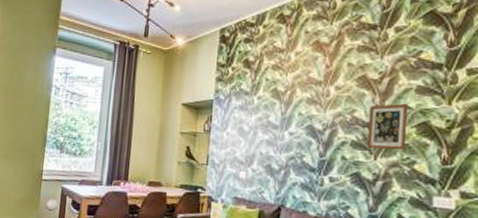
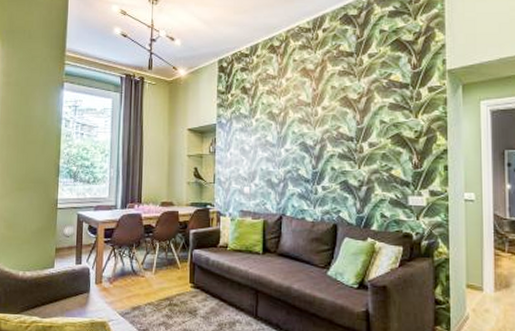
picture frame: present [366,103,409,151] -> none [351,118,384,159]

